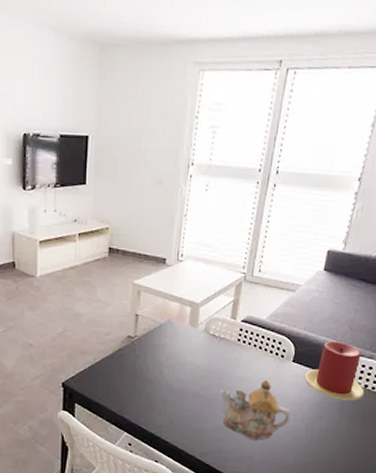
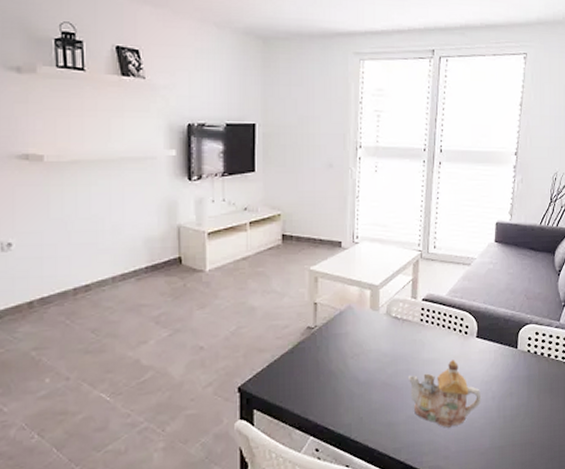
candle: present [305,341,365,401] -> none [490,312,549,373]

